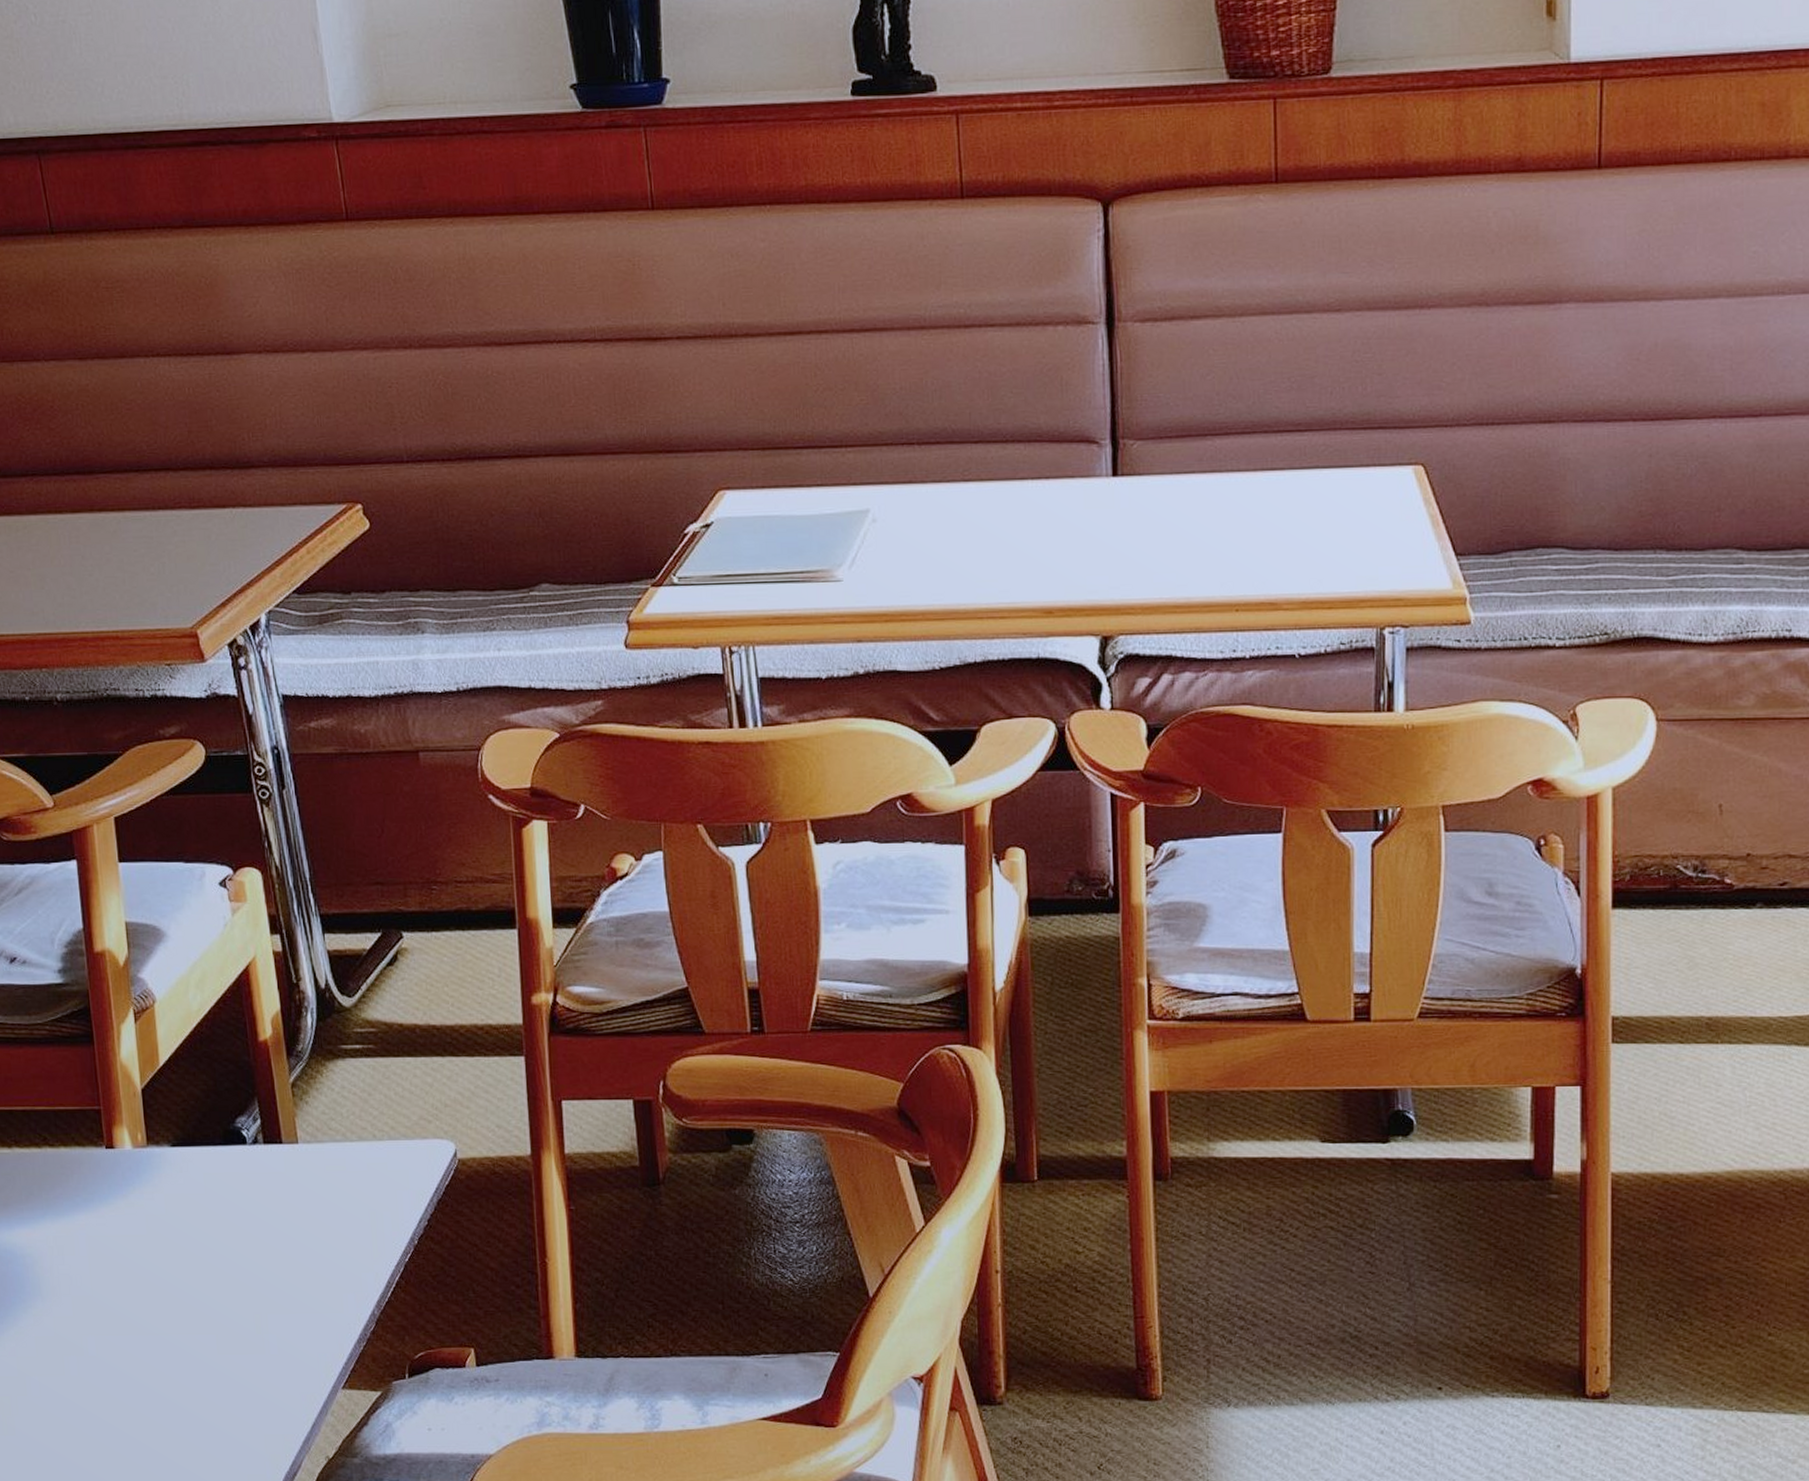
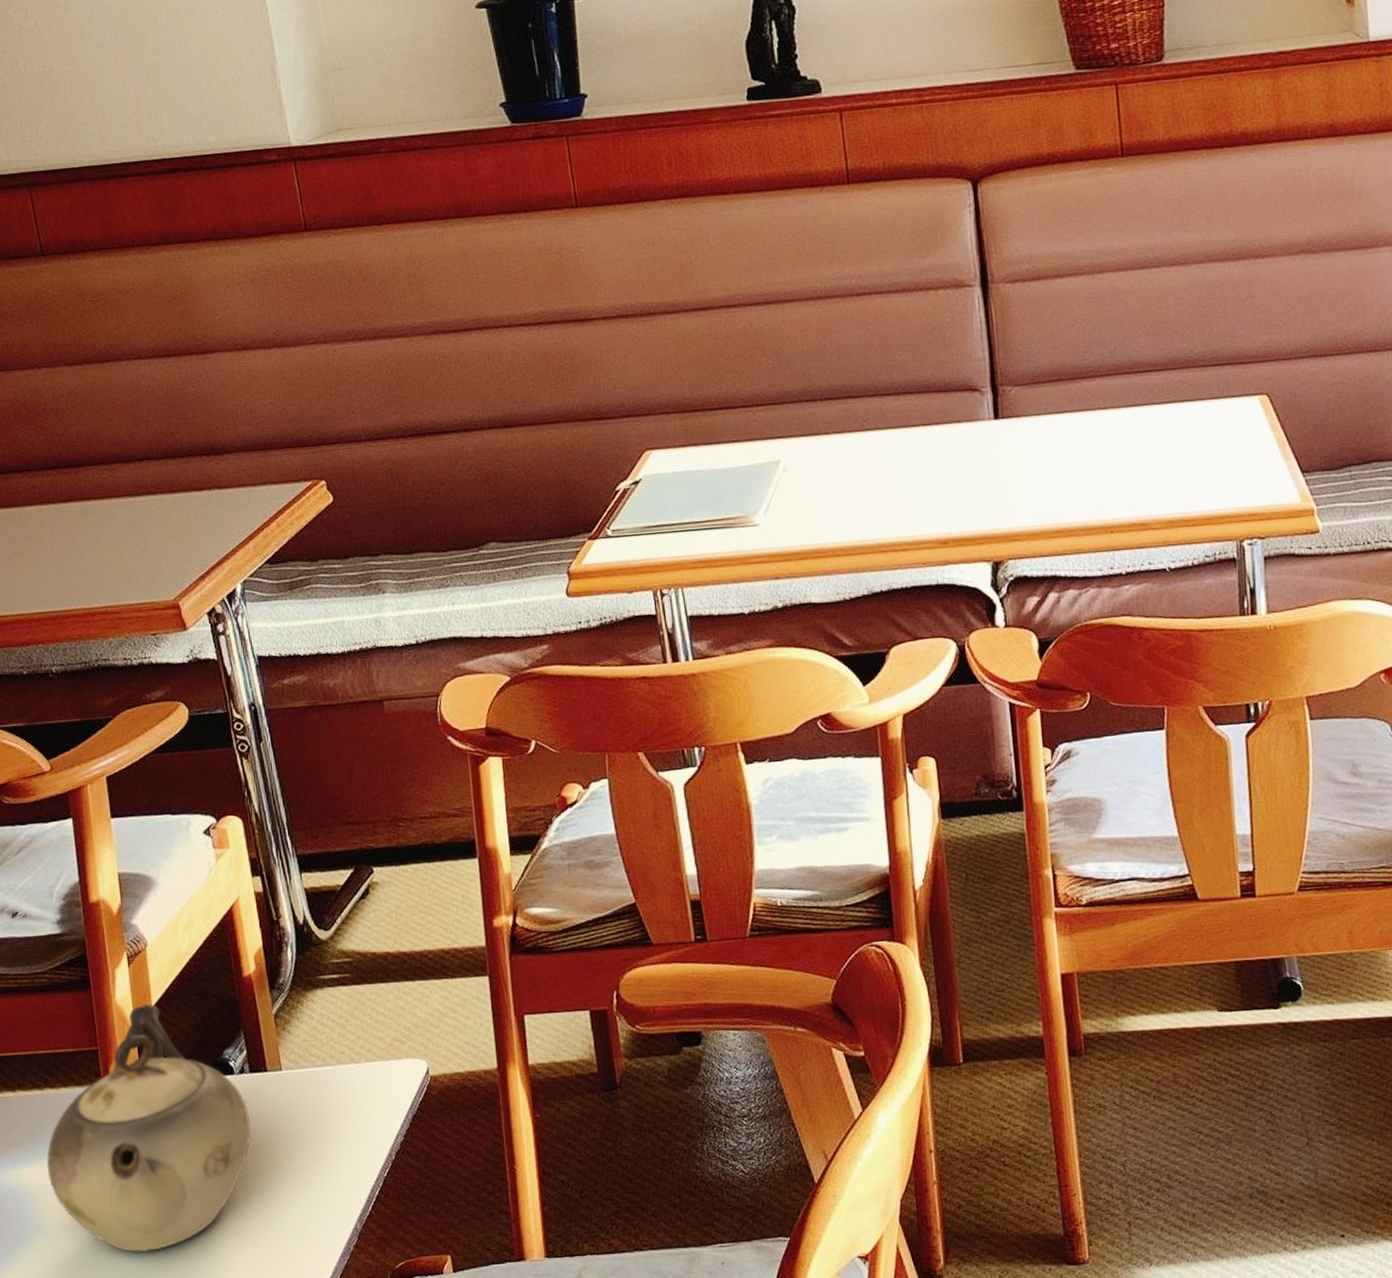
teapot: none [44,1063,264,1325] -> present [47,1003,252,1253]

